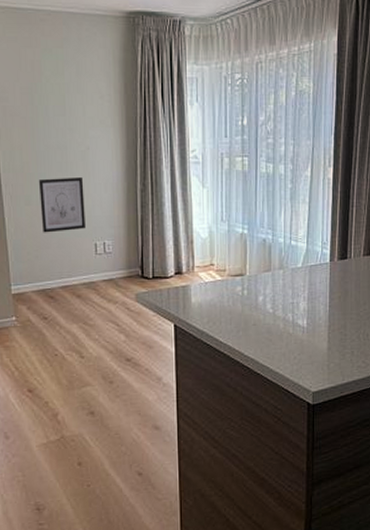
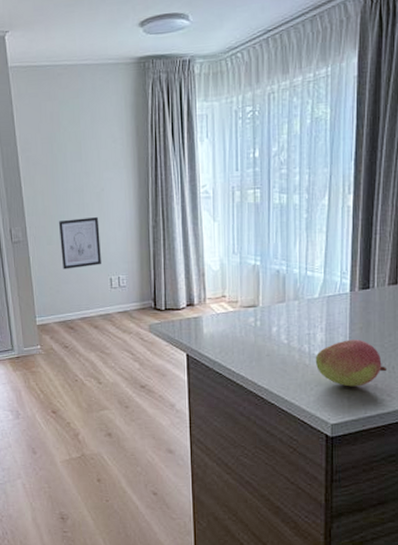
fruit: none [298,308,362,355] -> present [315,339,387,387]

